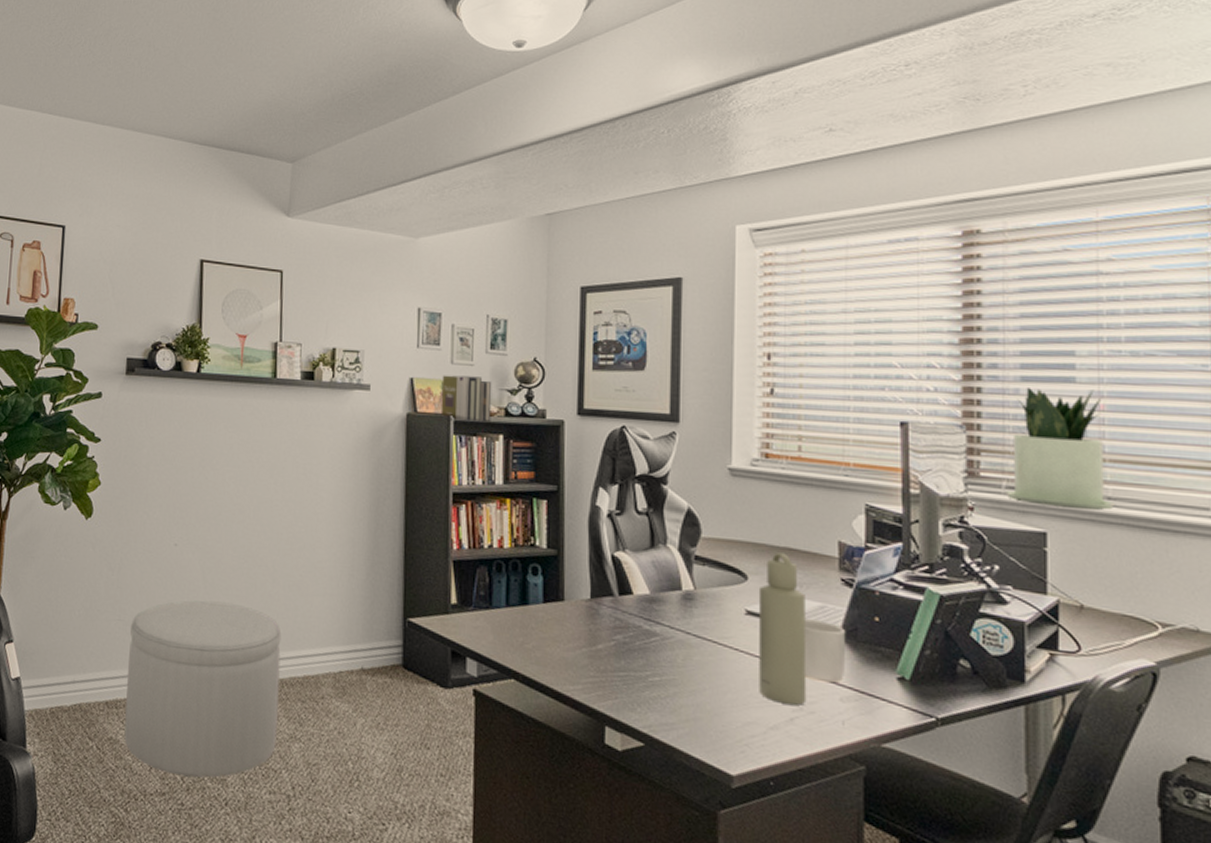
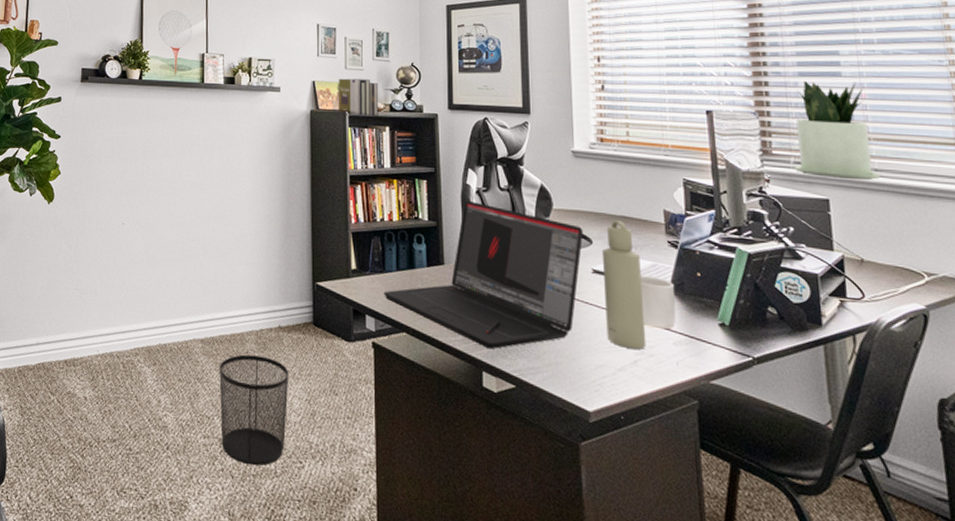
ottoman: present [124,600,282,778] -> none [80,271,212,426]
waste bin: none [288,699,373,827] -> present [218,354,289,466]
laptop: none [489,524,737,700] -> present [383,200,584,349]

